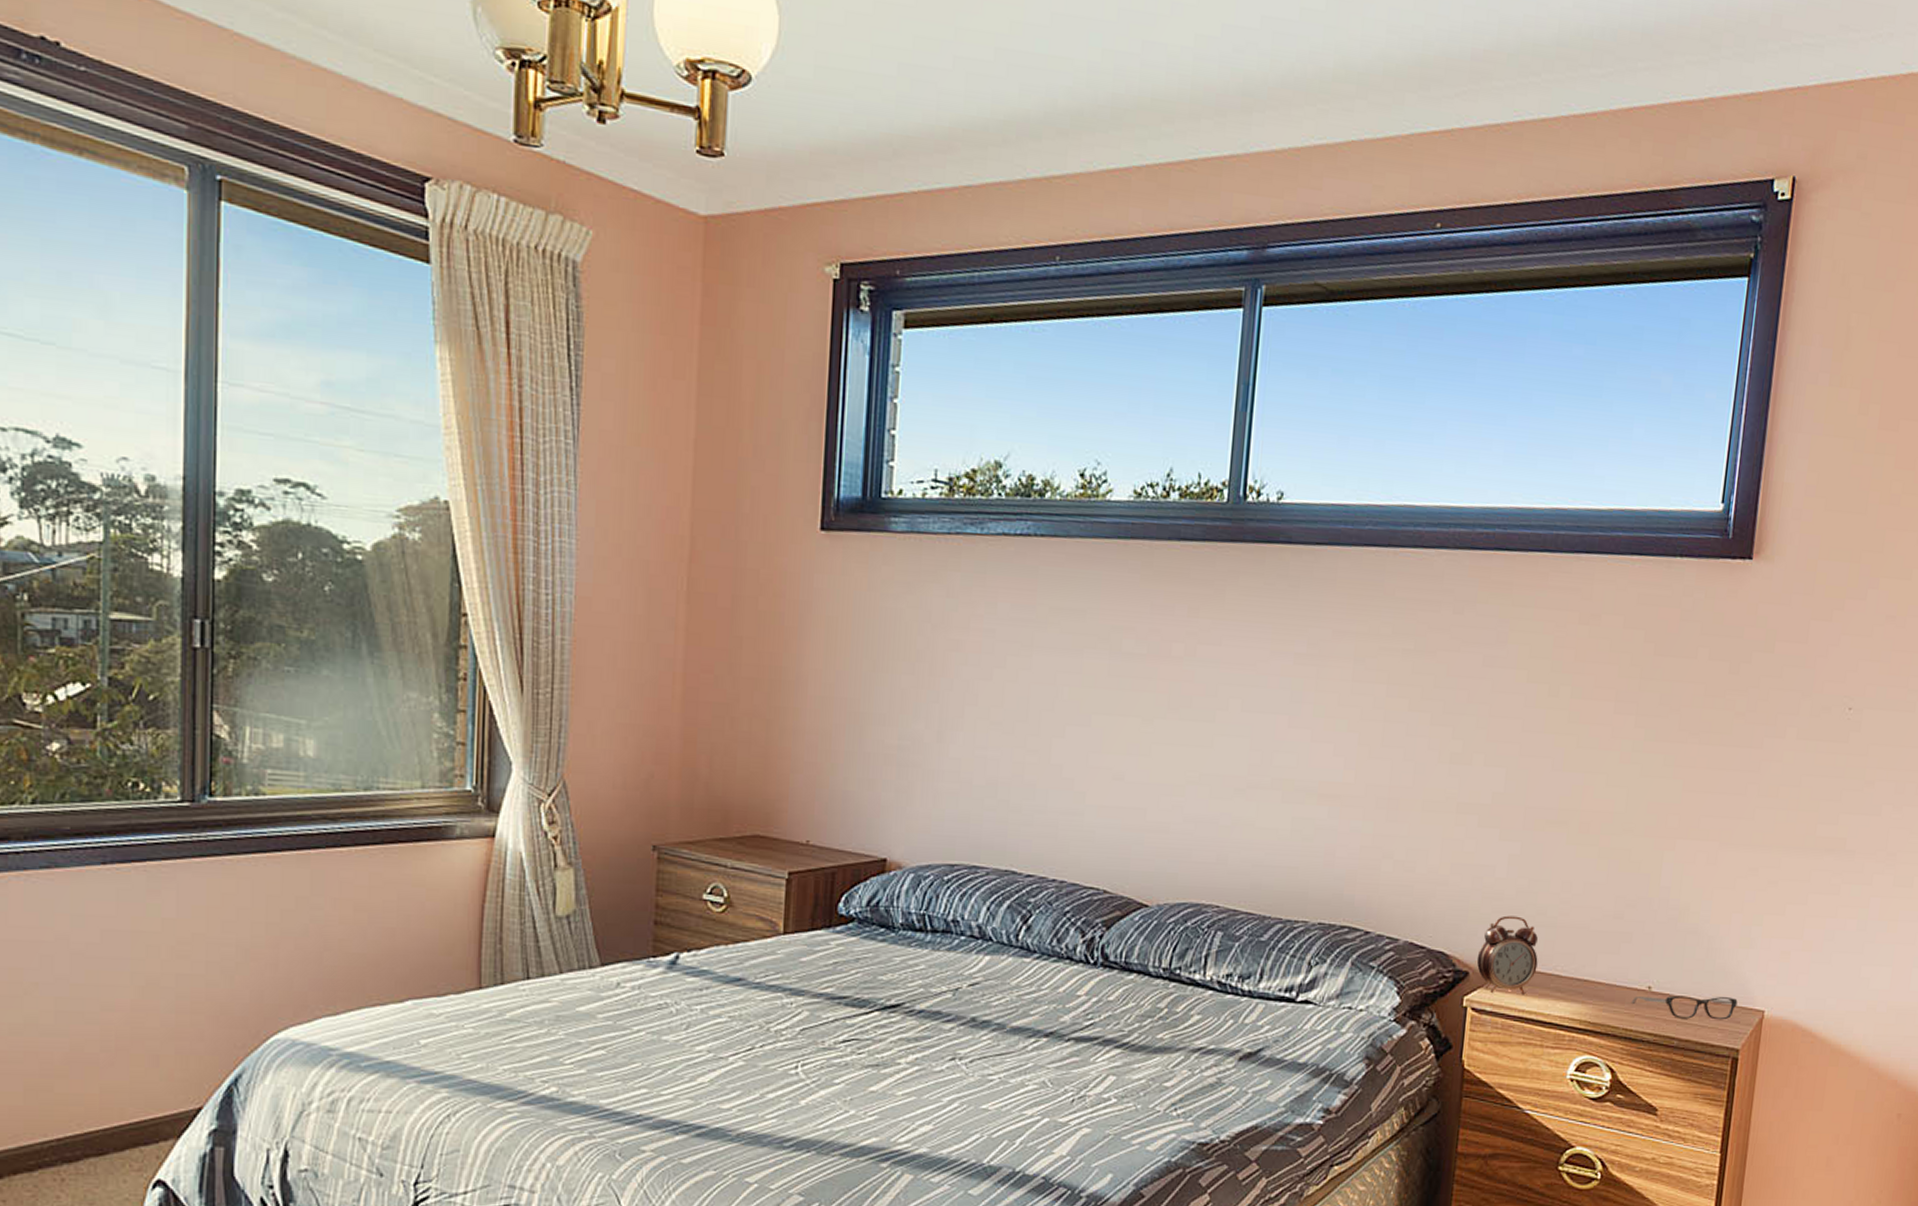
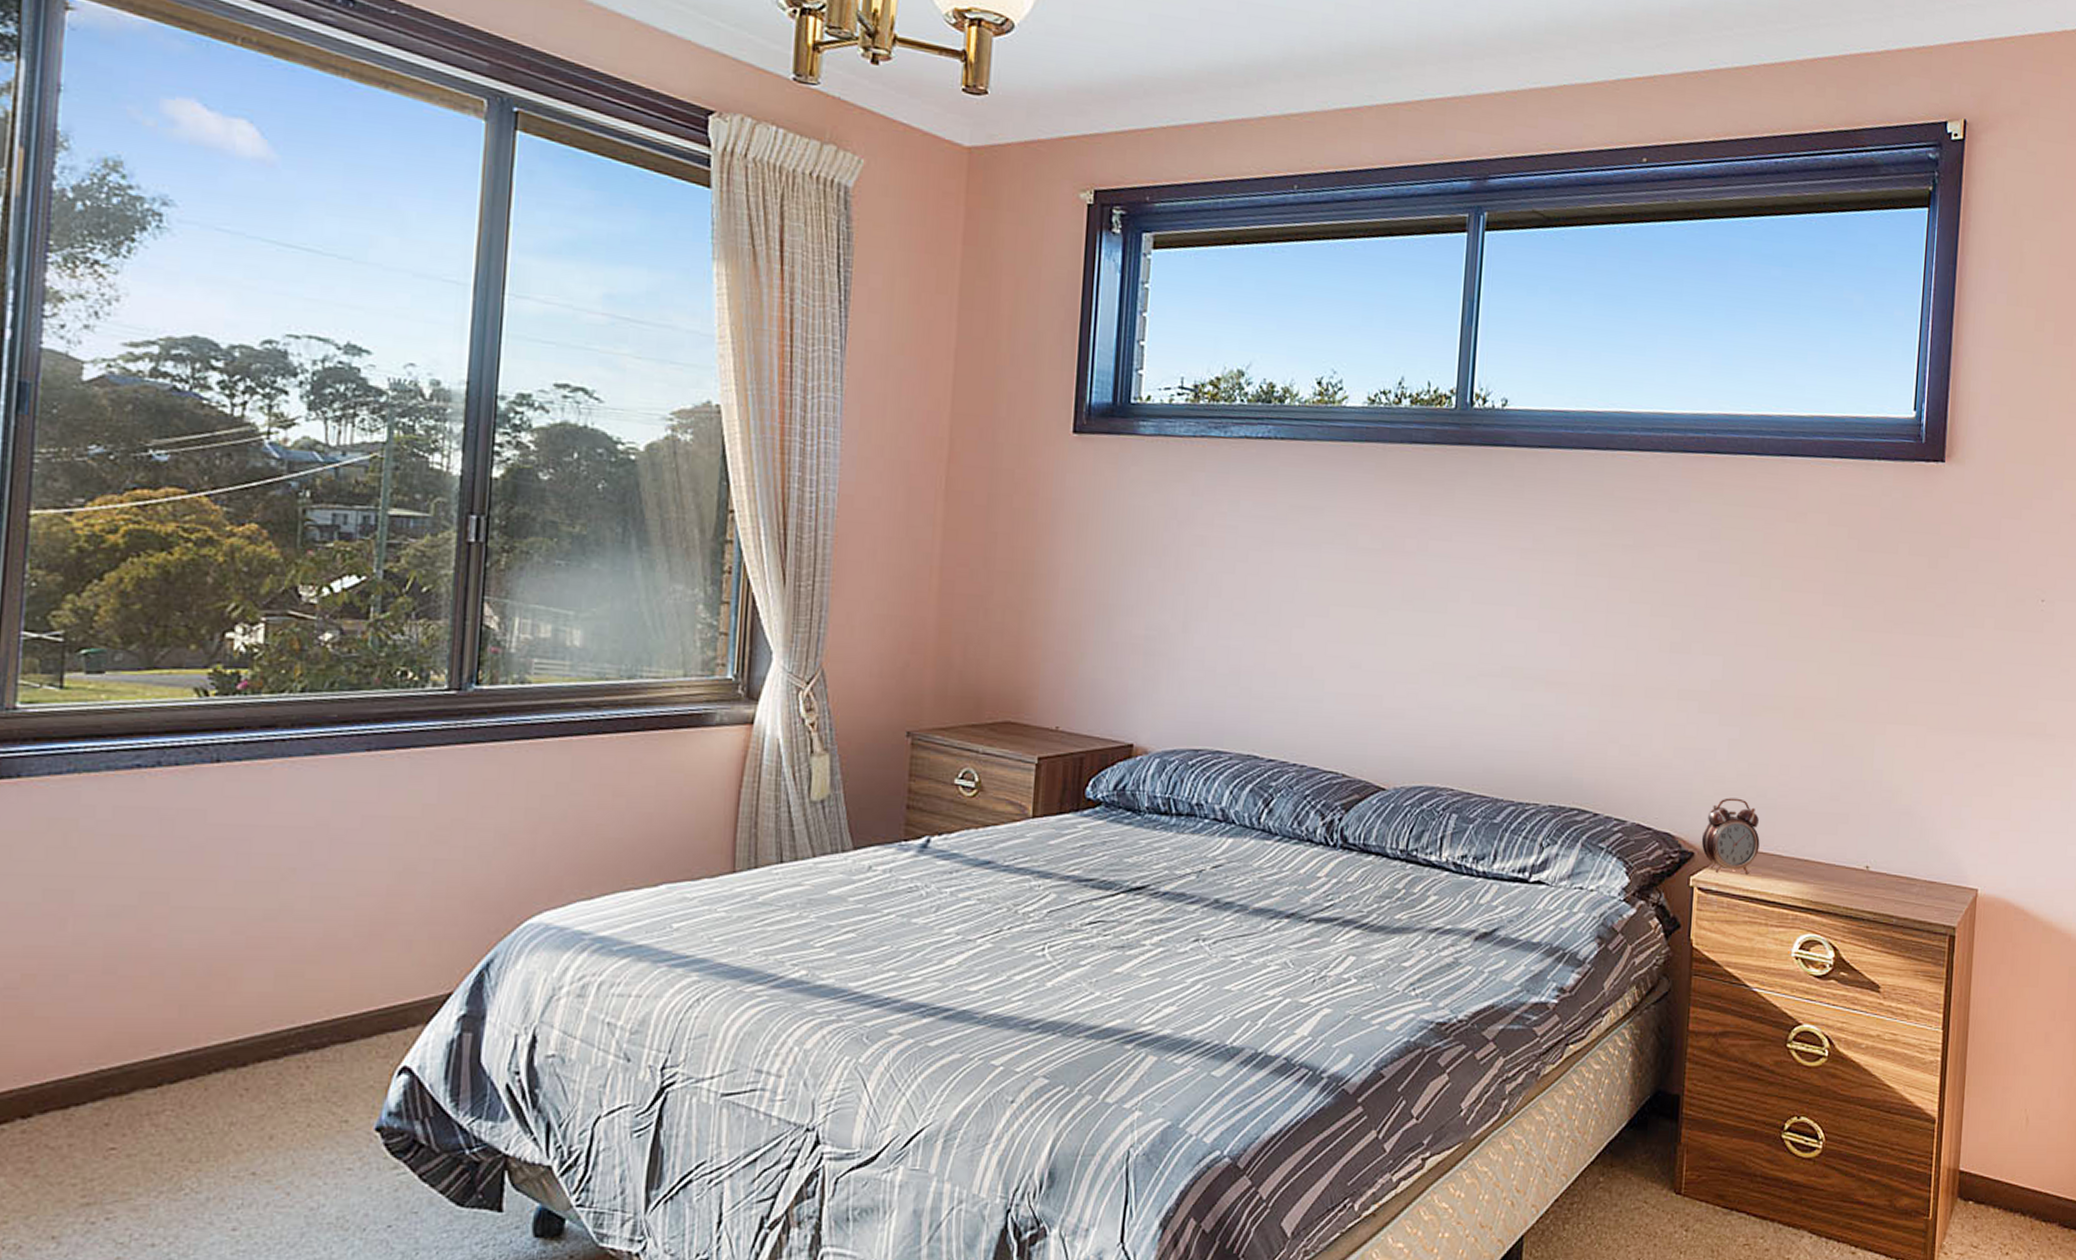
eyeglasses: present [1632,995,1738,1020] -> none [1851,874,1952,899]

